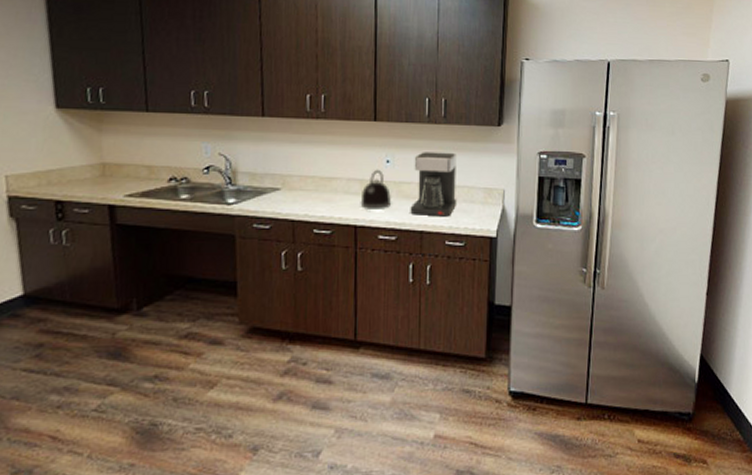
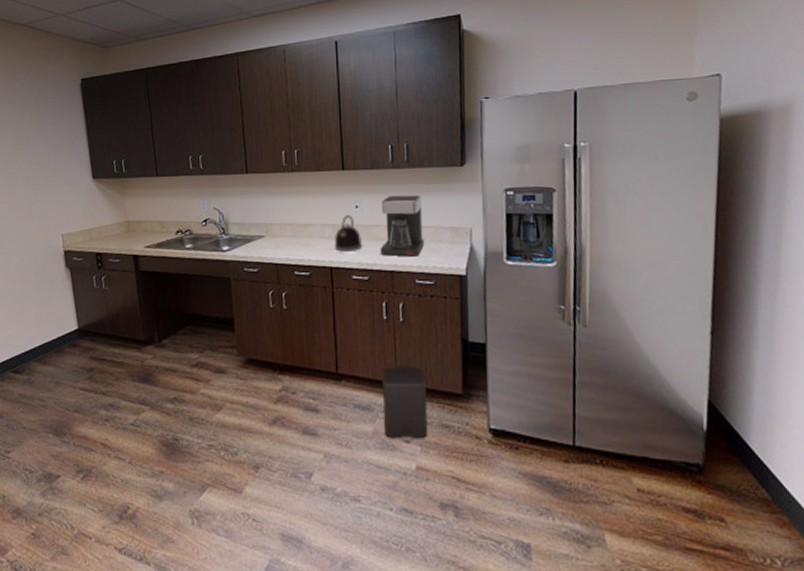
pedal bin: none [403,329,451,409] -> present [382,364,428,440]

